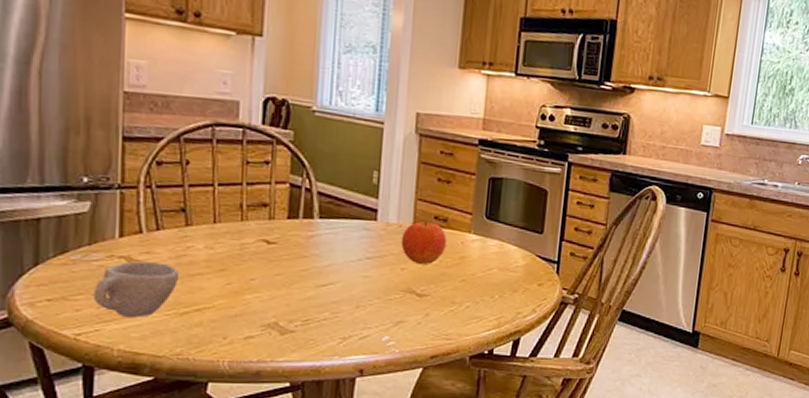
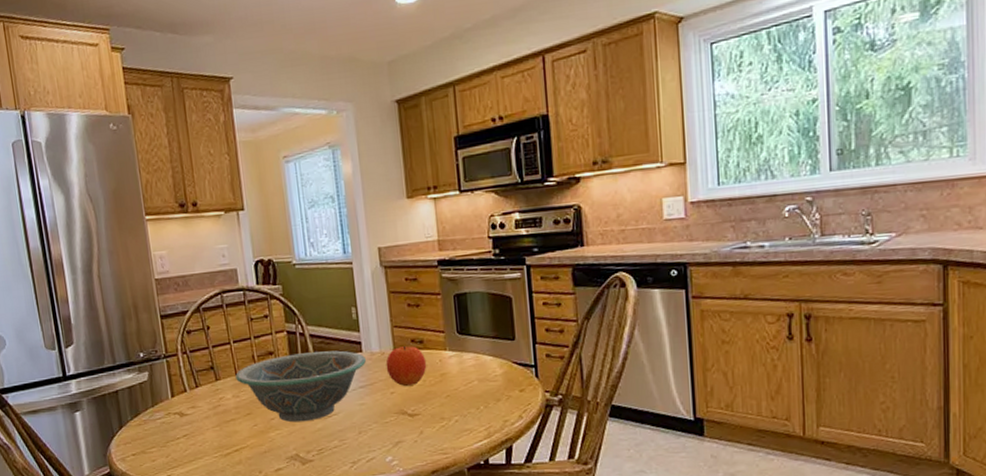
cup: present [93,261,180,318] -> none [161,414,219,463]
decorative bowl: none [213,210,379,288] -> present [235,350,366,423]

